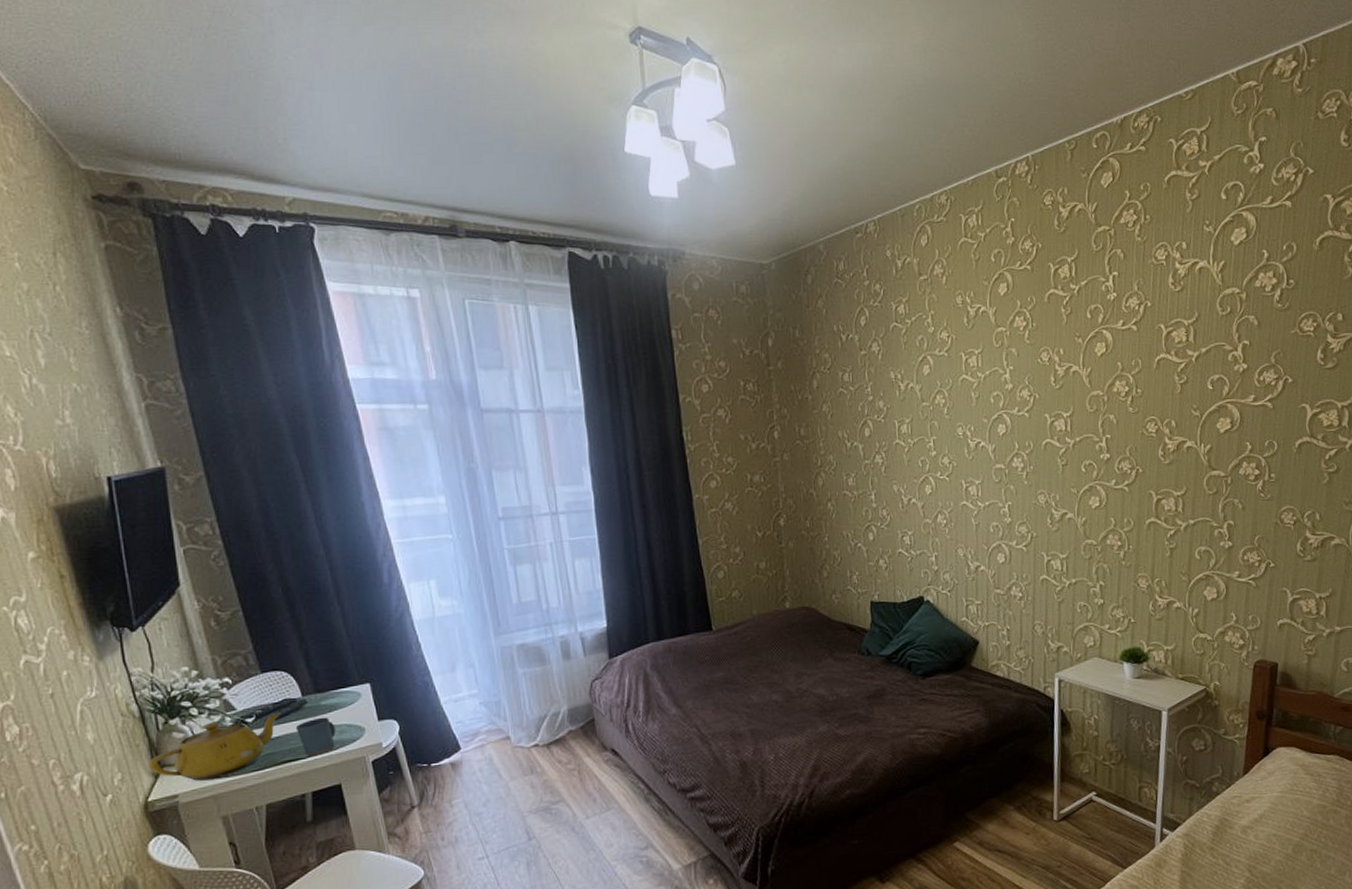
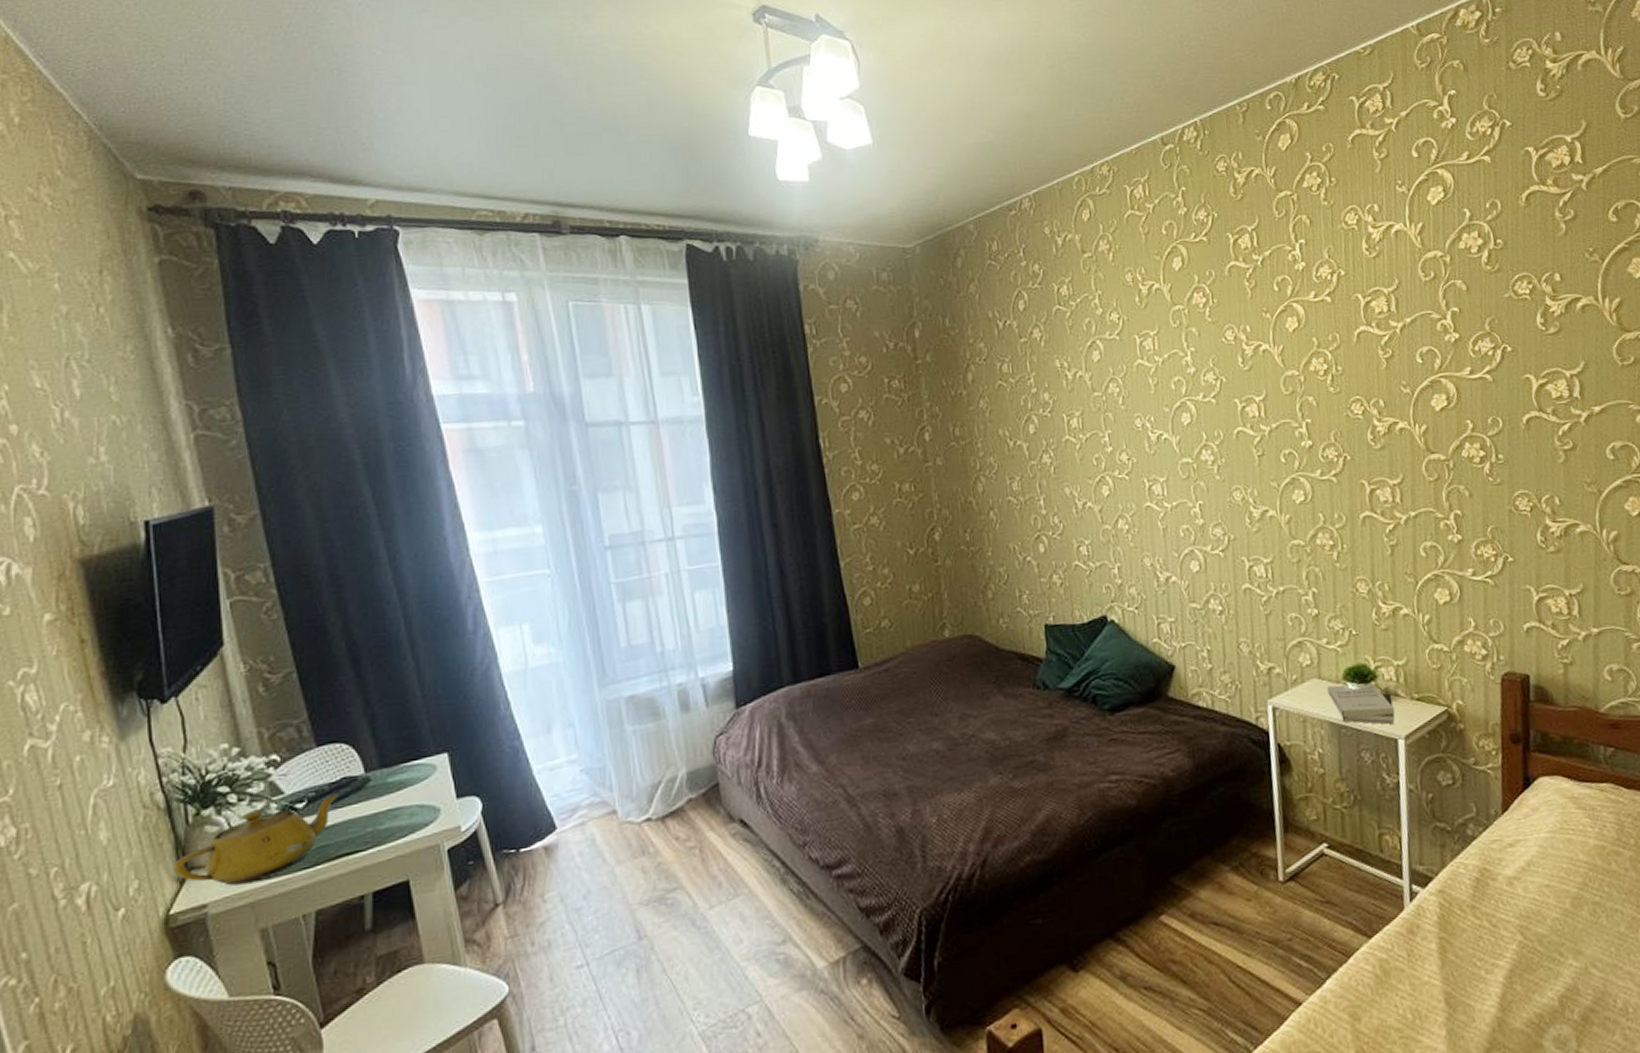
mug: present [295,717,336,755] -> none [355,797,405,846]
books: none [1106,664,1162,698] -> present [1327,684,1396,724]

